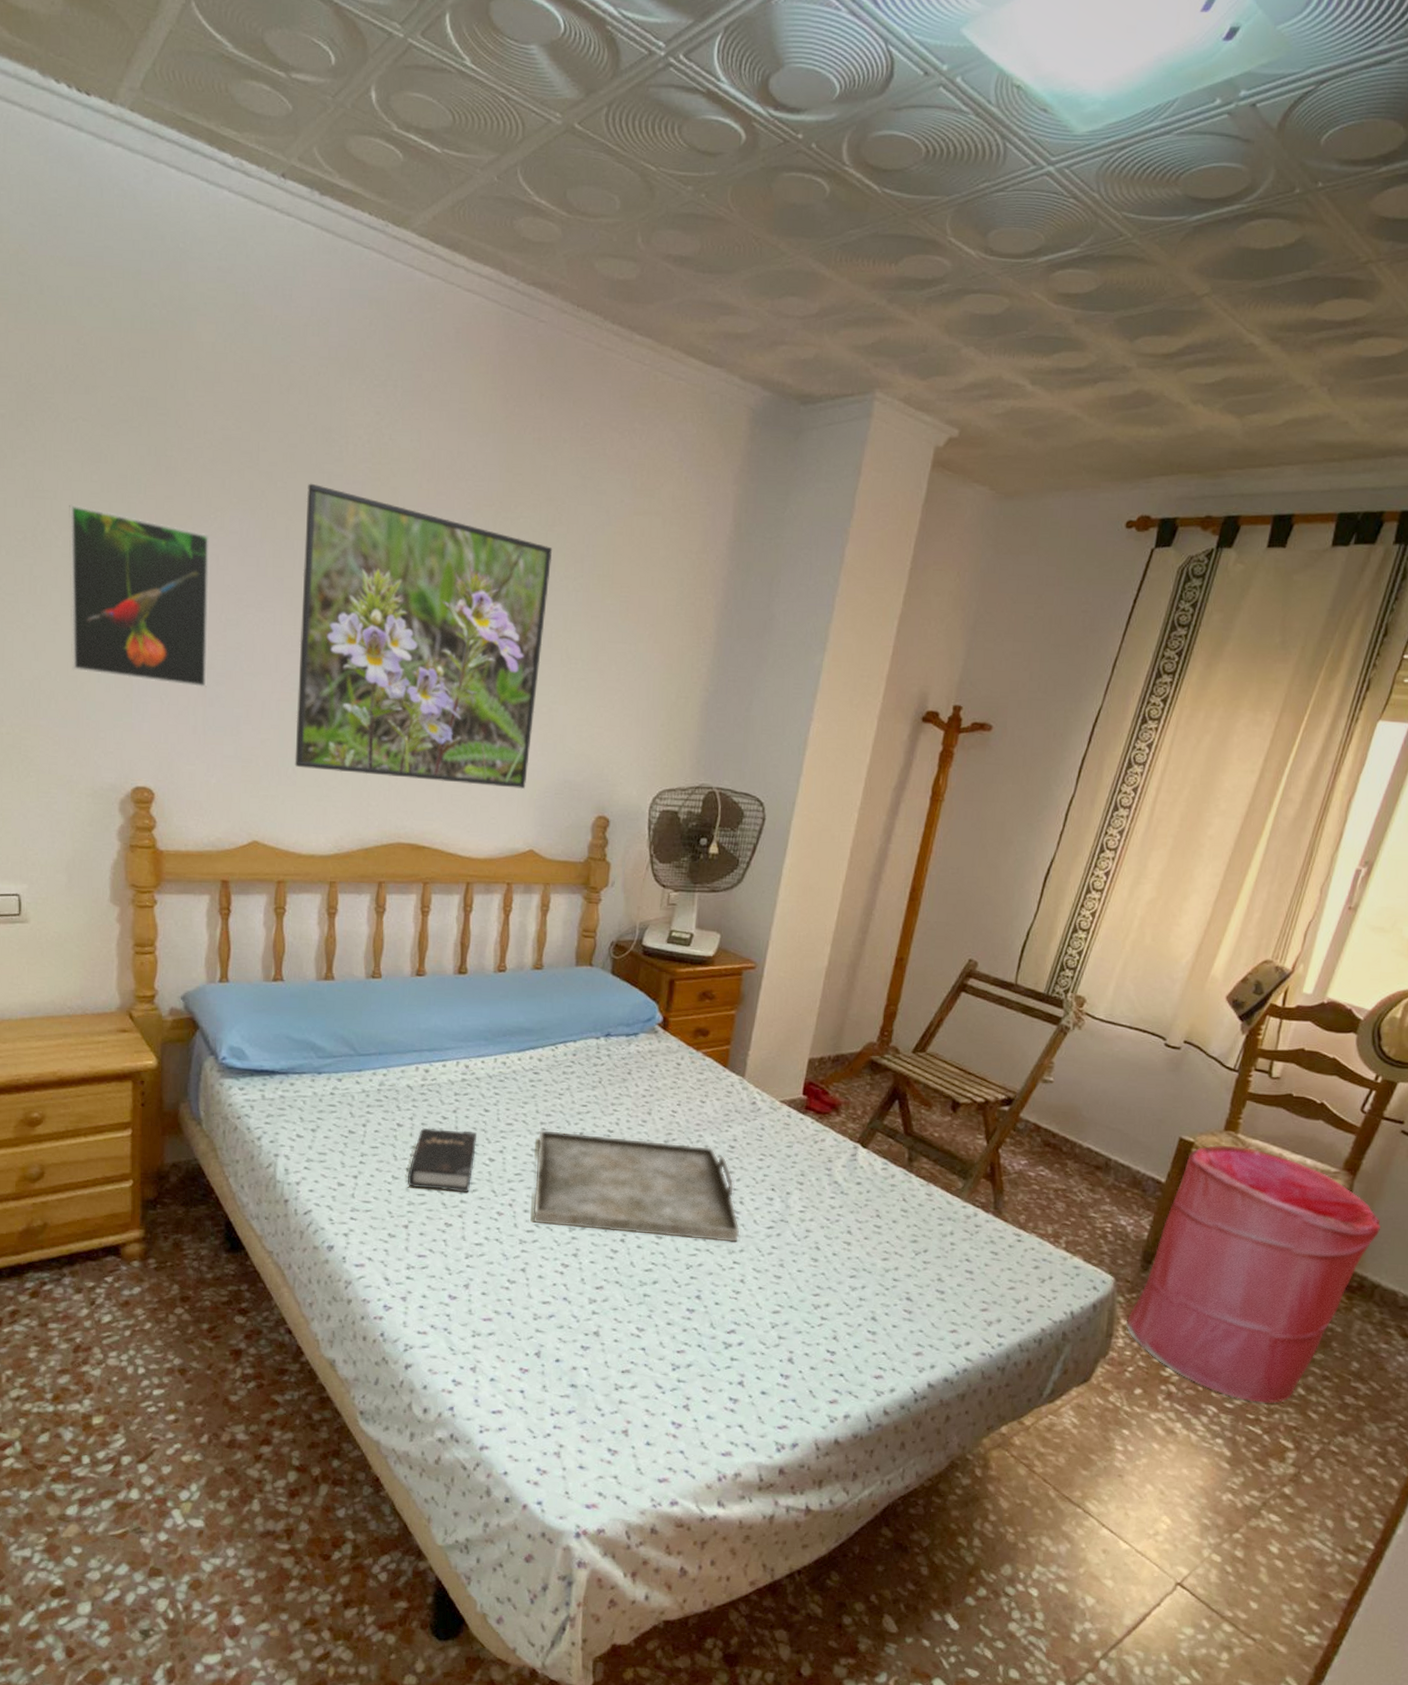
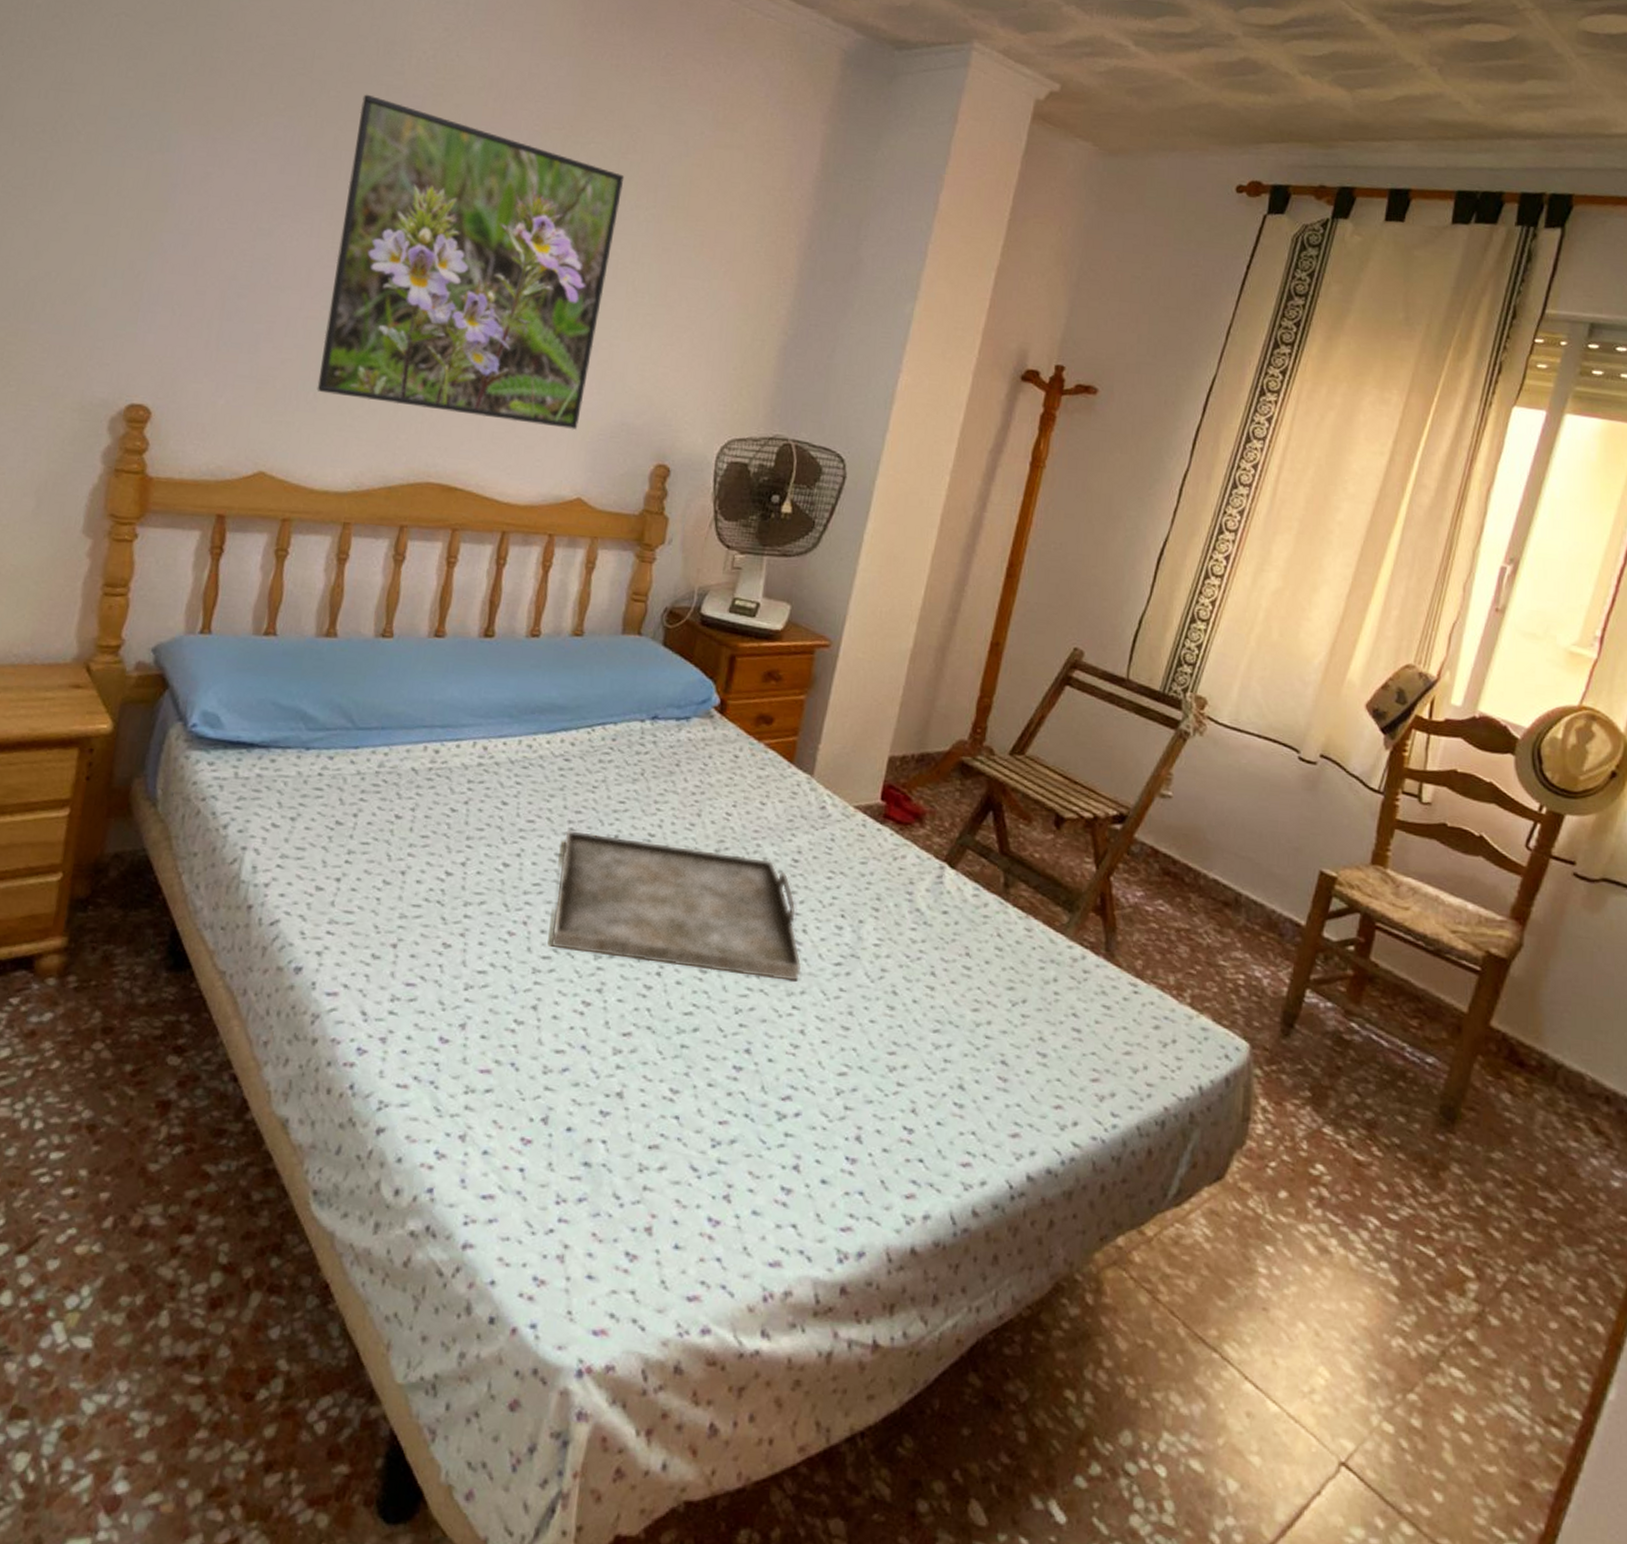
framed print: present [68,504,209,688] -> none [76,99,249,300]
hardback book: present [408,1127,478,1193] -> none [401,821,492,905]
laundry hamper: present [1126,1145,1382,1403] -> none [1266,881,1560,1216]

